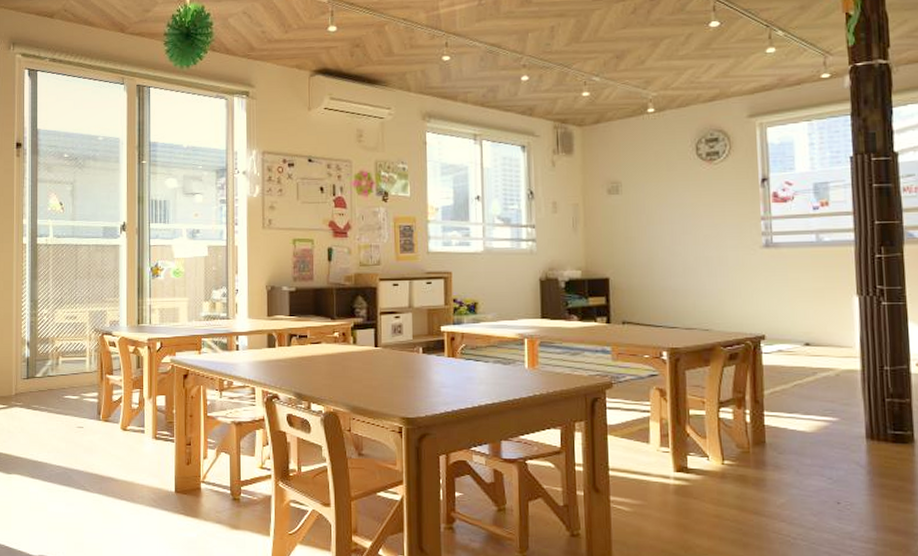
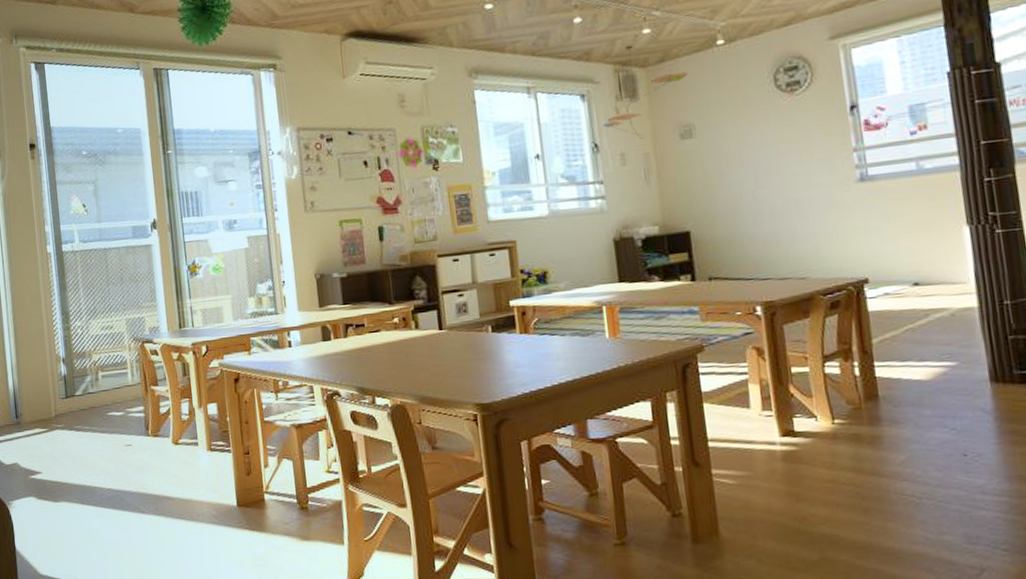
ceiling mobile: none [539,105,620,191] -> present [603,45,688,139]

